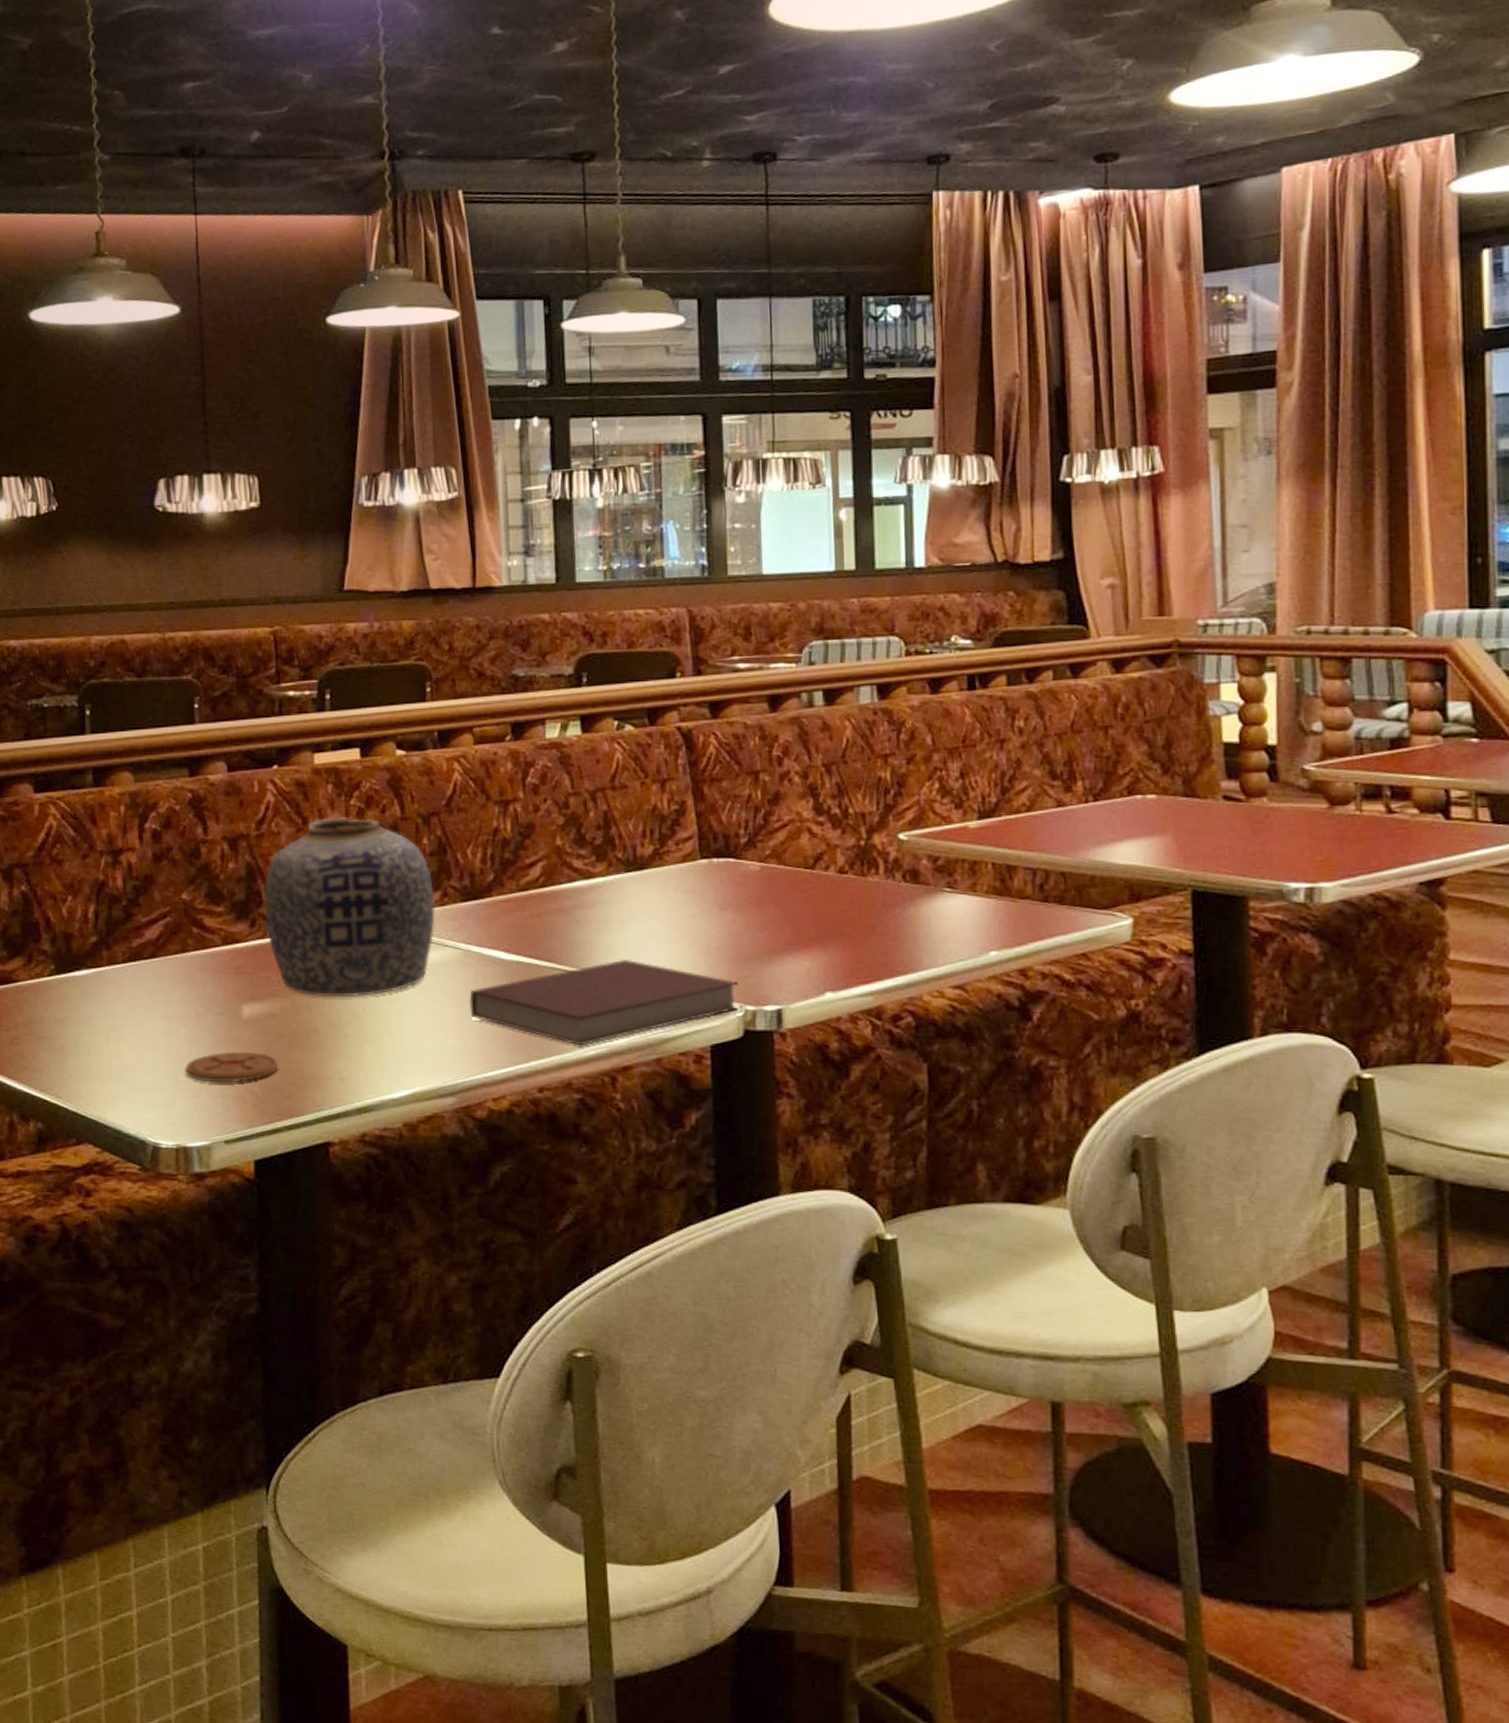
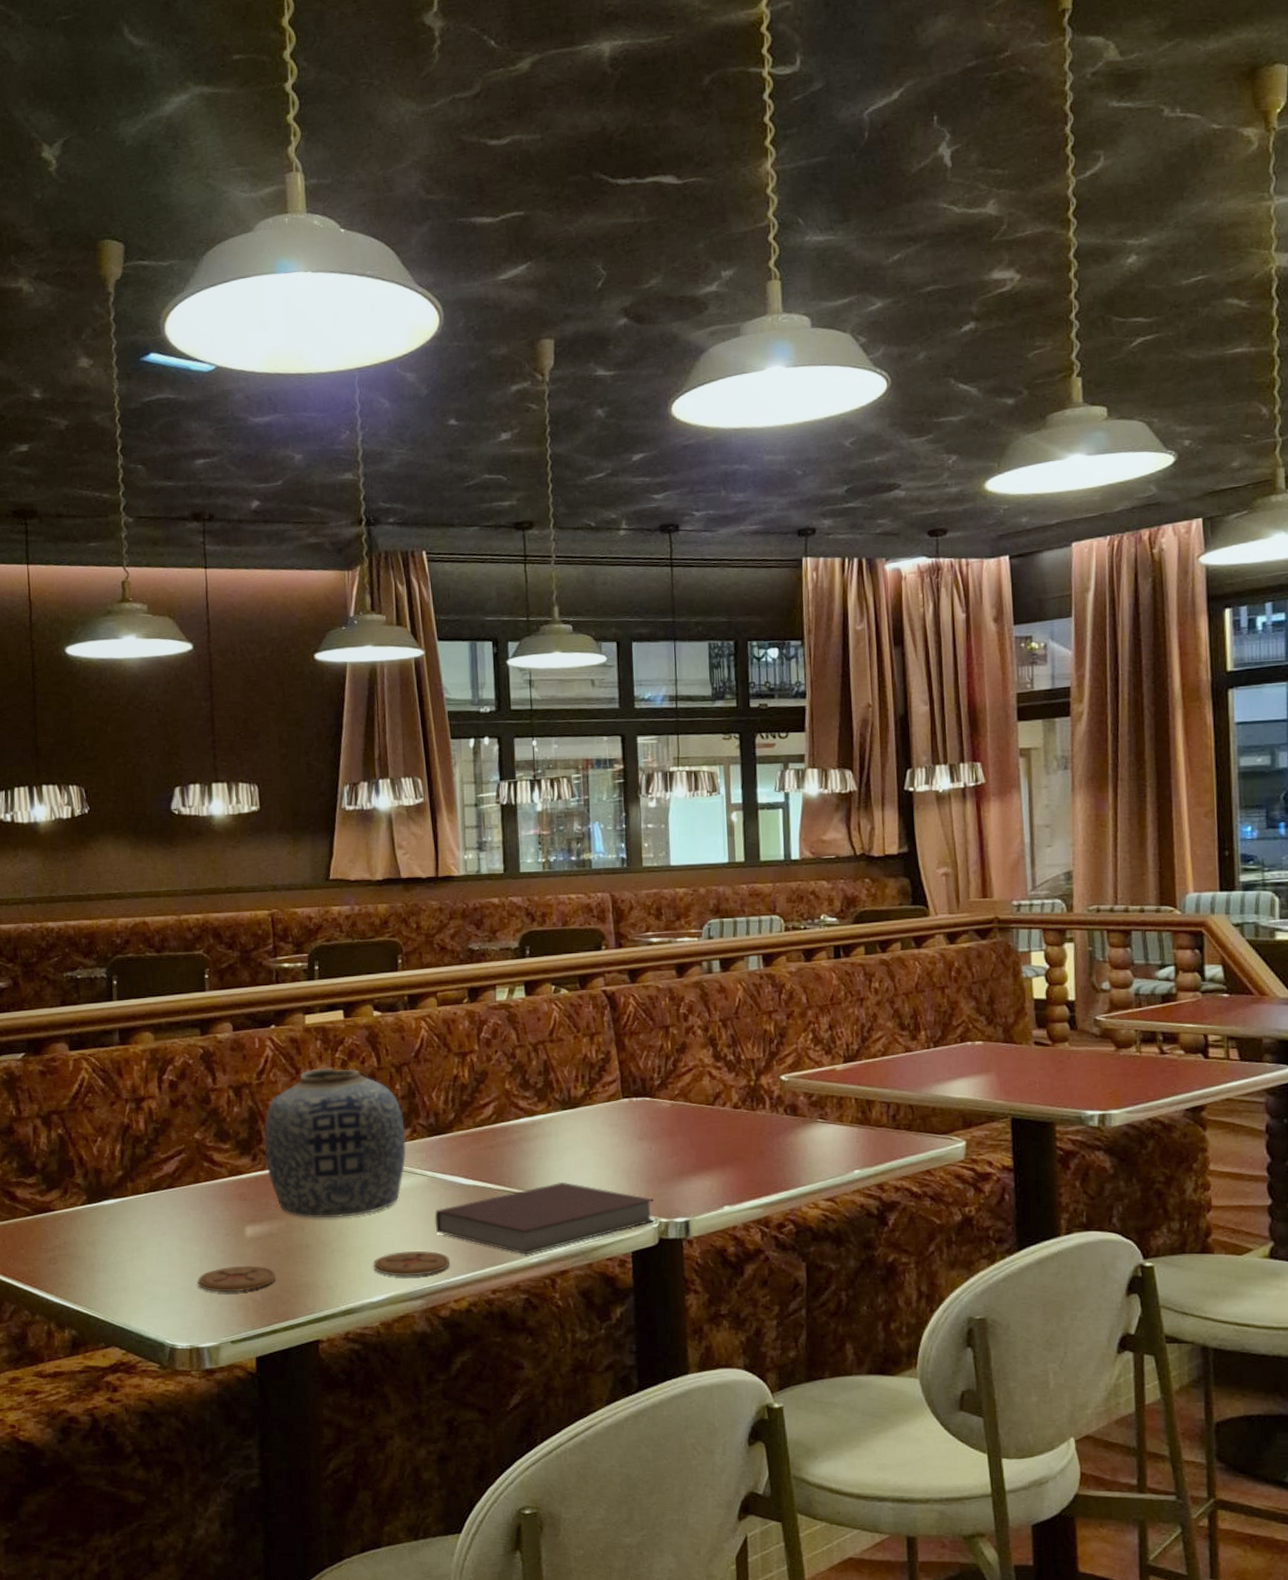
coaster: none [394,1039,488,1069] -> present [373,1251,451,1277]

